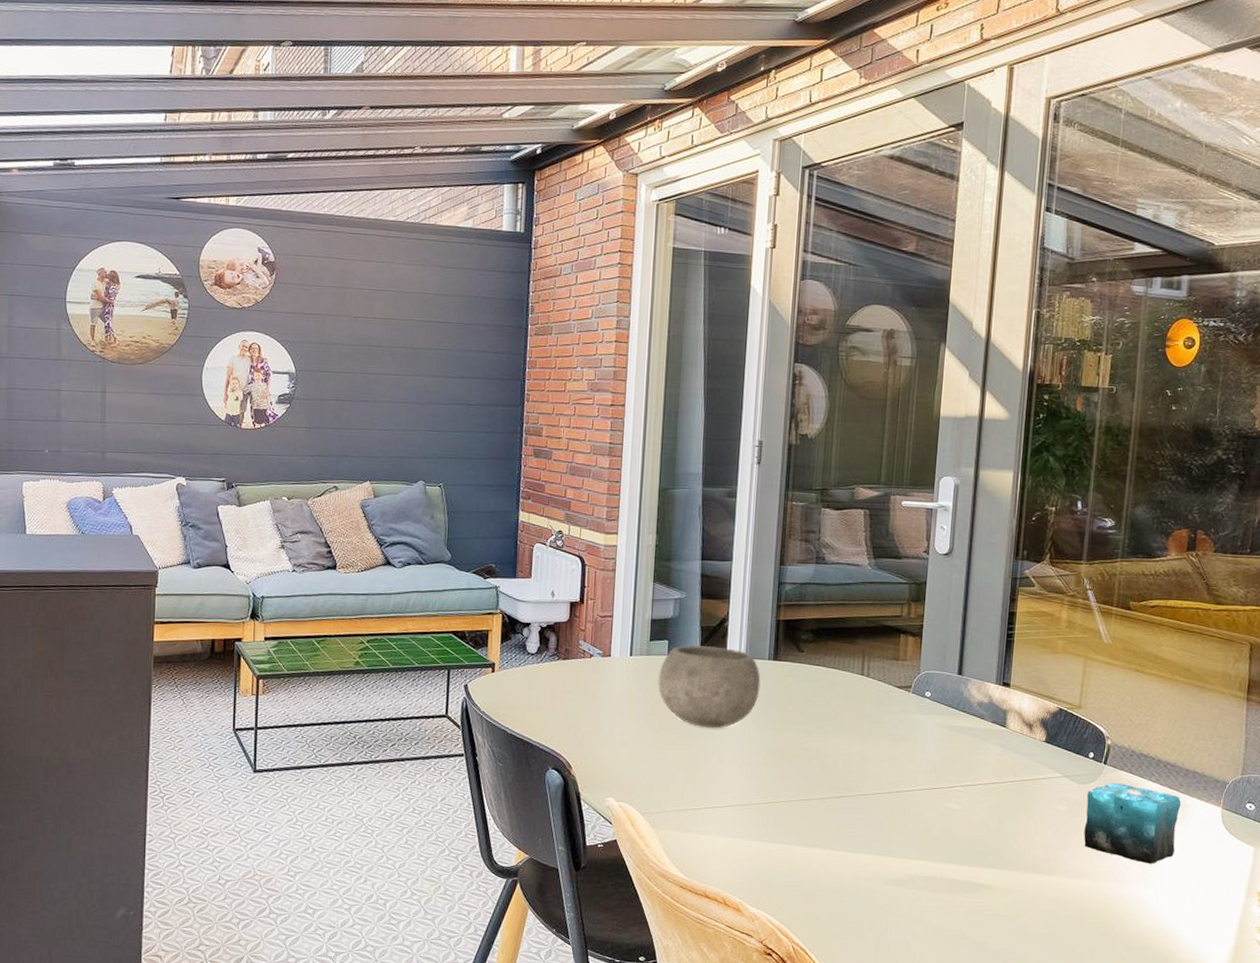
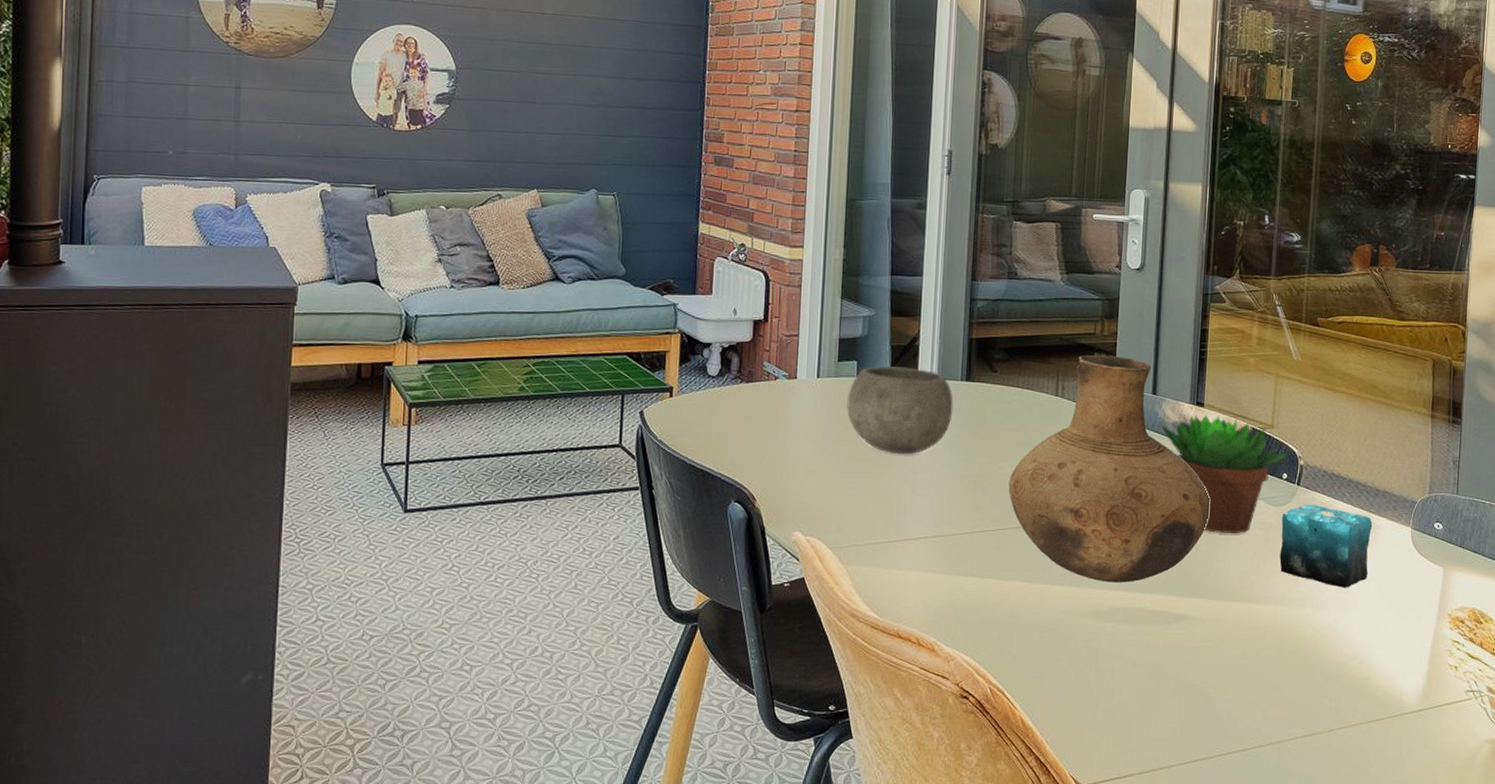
vase: none [813,636,1014,853] -> present [1008,355,1210,583]
succulent plant: none [966,694,1096,810] -> present [1161,414,1288,534]

